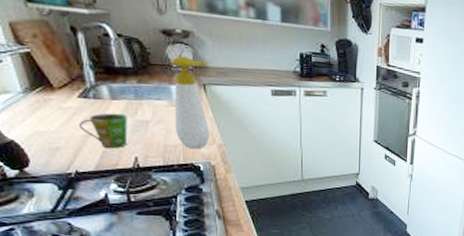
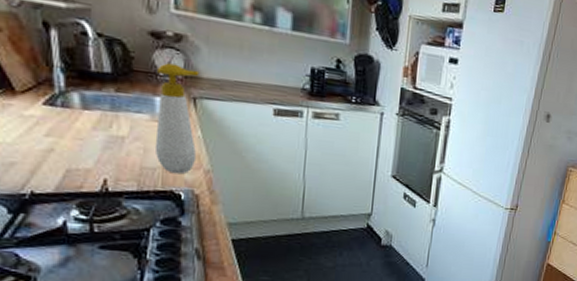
cup: present [78,113,128,149] -> none [40,124,99,168]

